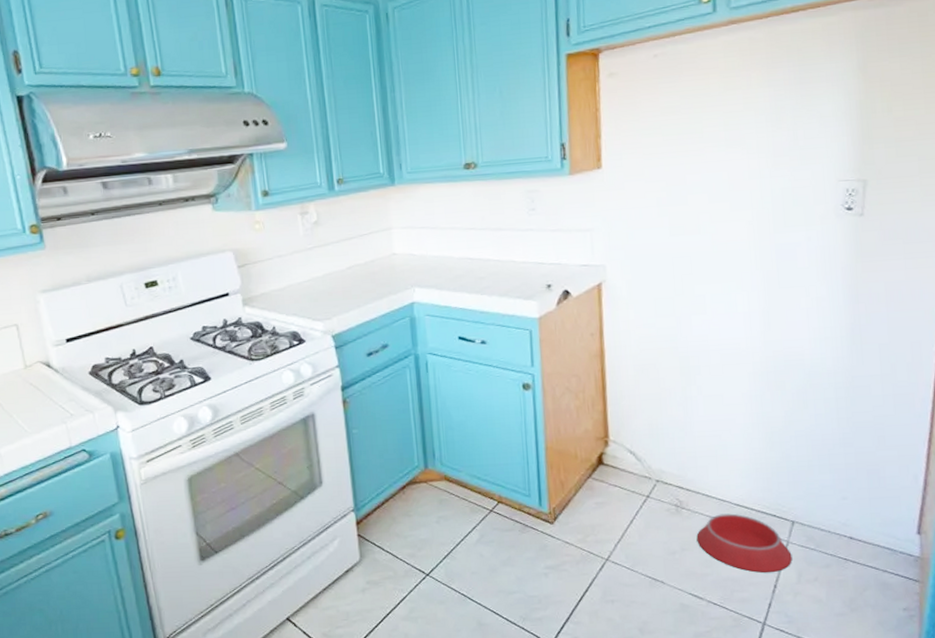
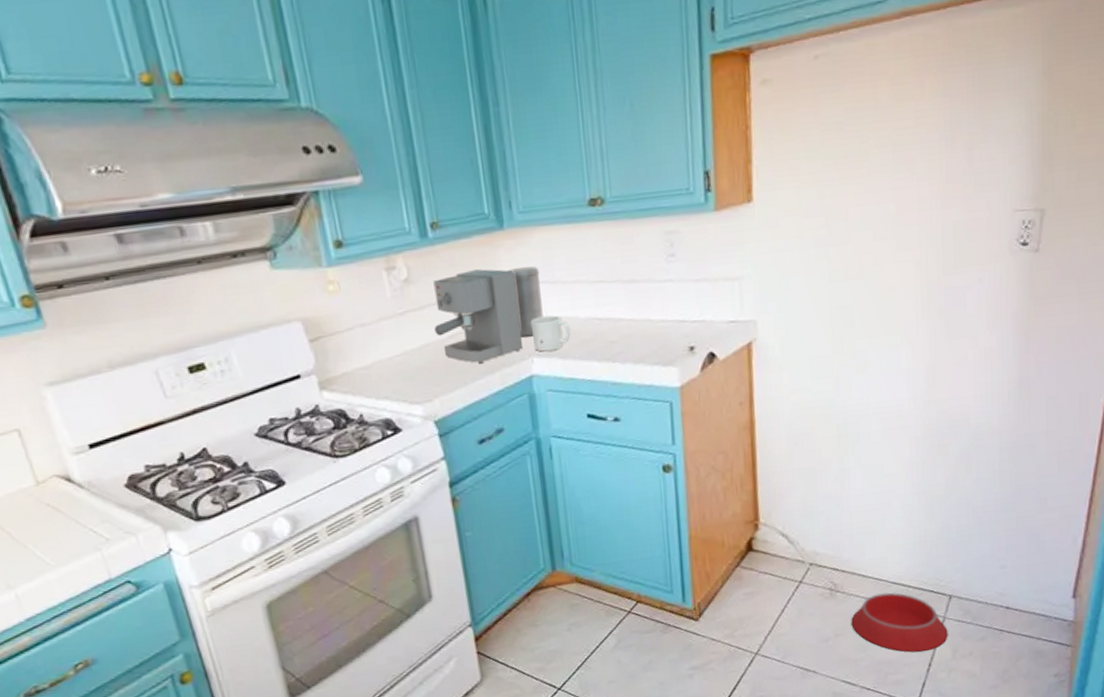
coffee maker: none [336,216,406,291] -> present [433,269,523,364]
canister: none [398,214,424,271] -> present [509,266,543,338]
mug: none [413,254,446,284] -> present [530,315,571,352]

